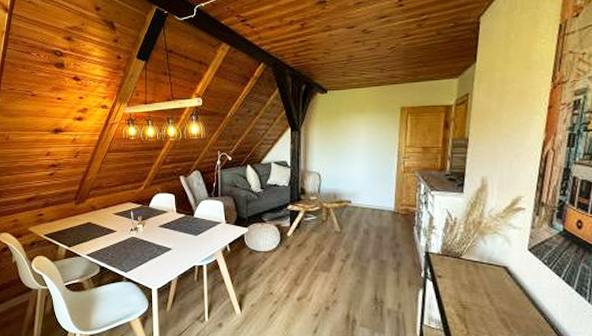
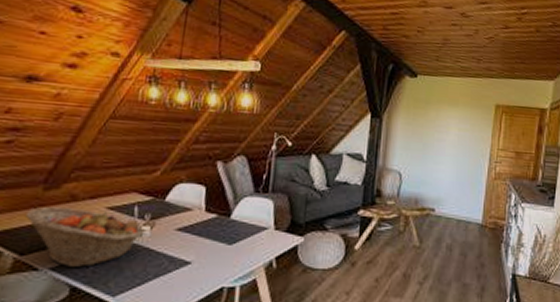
fruit basket: none [67,214,139,253] -> present [24,206,144,267]

